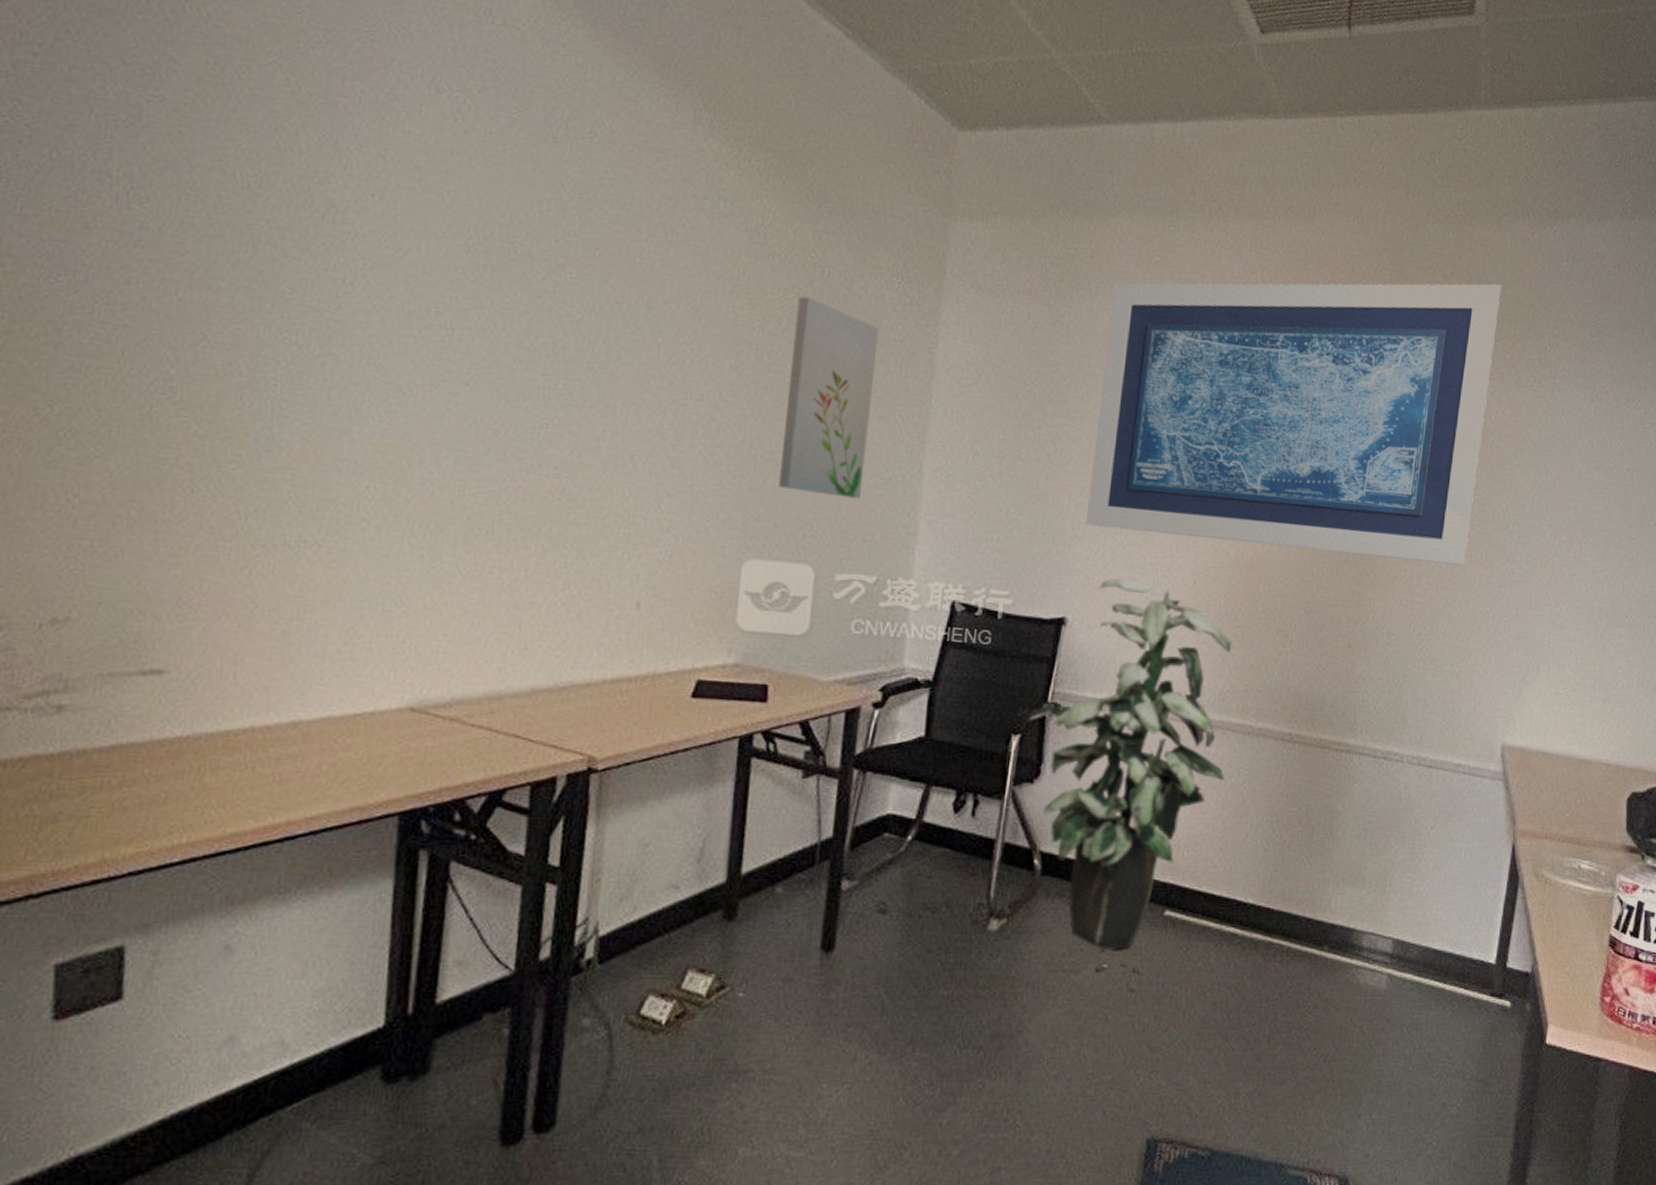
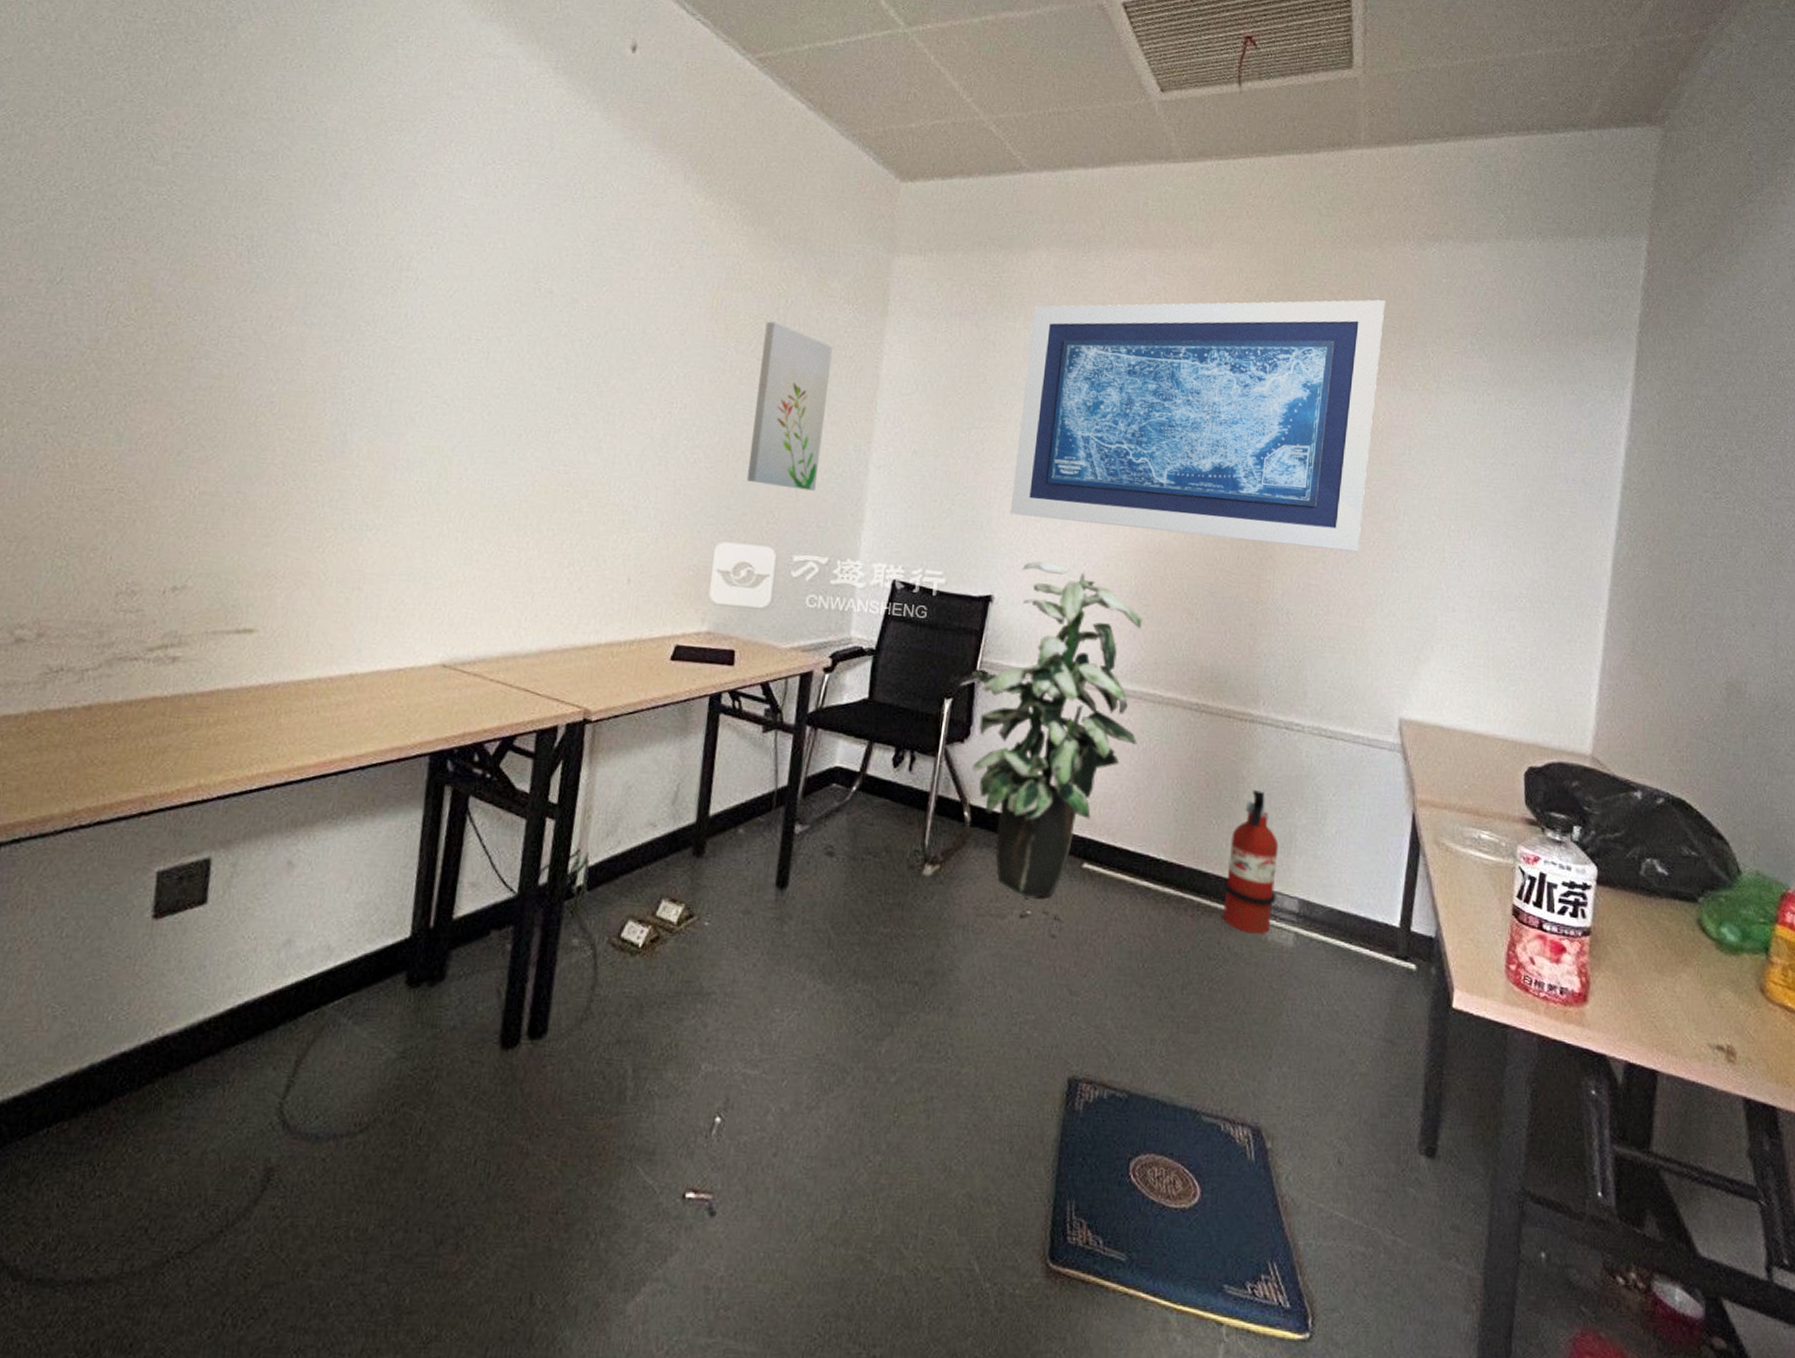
fire extinguisher: none [1313,825,1374,979] -> present [1223,790,1279,935]

